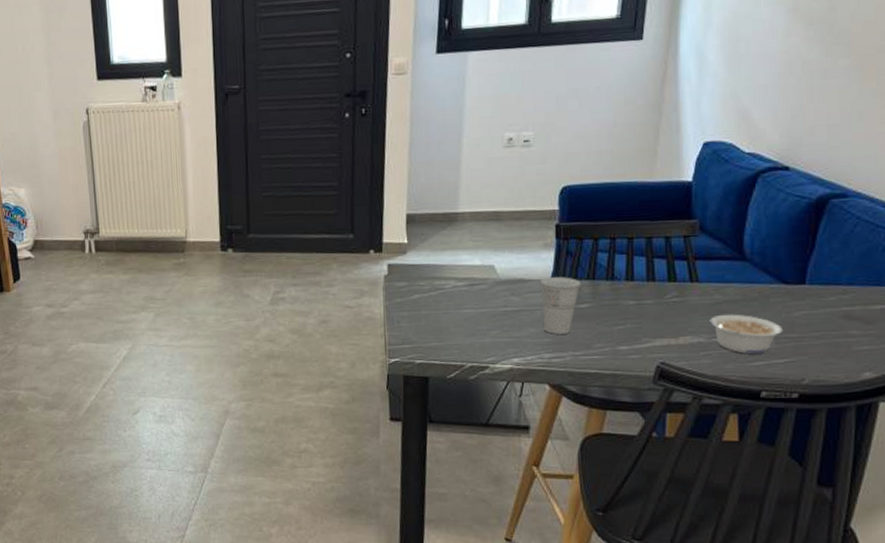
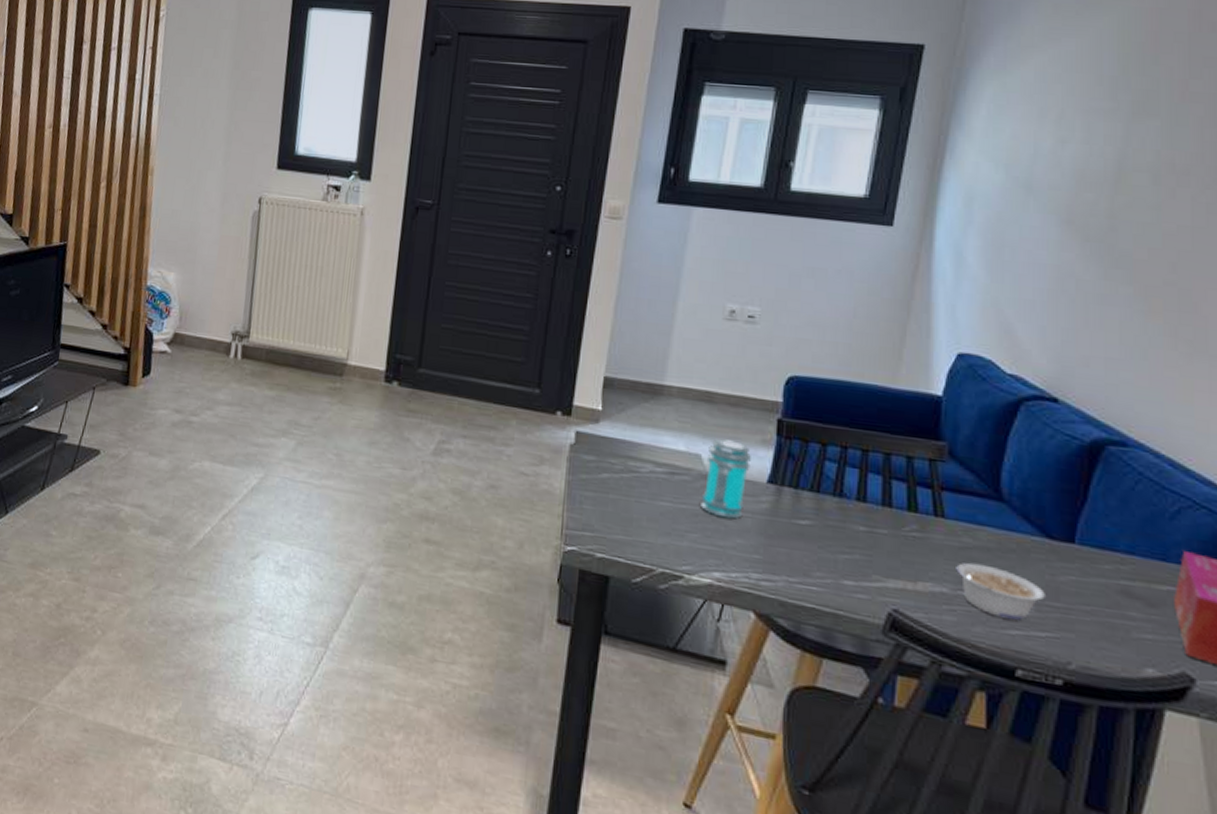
jar: none [497,249,536,314] -> present [701,439,751,519]
cup: present [541,277,581,334] -> none [753,480,803,553]

